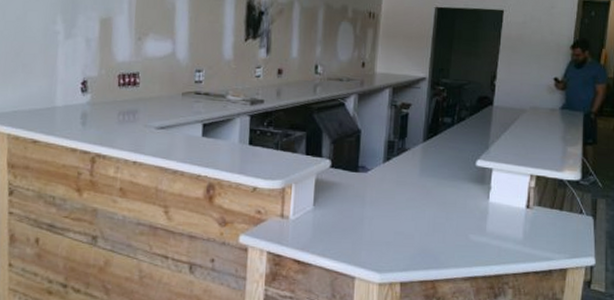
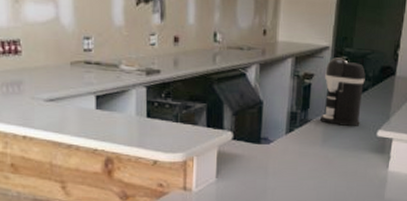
coffee maker: none [417,88,463,157] -> present [319,57,366,127]

